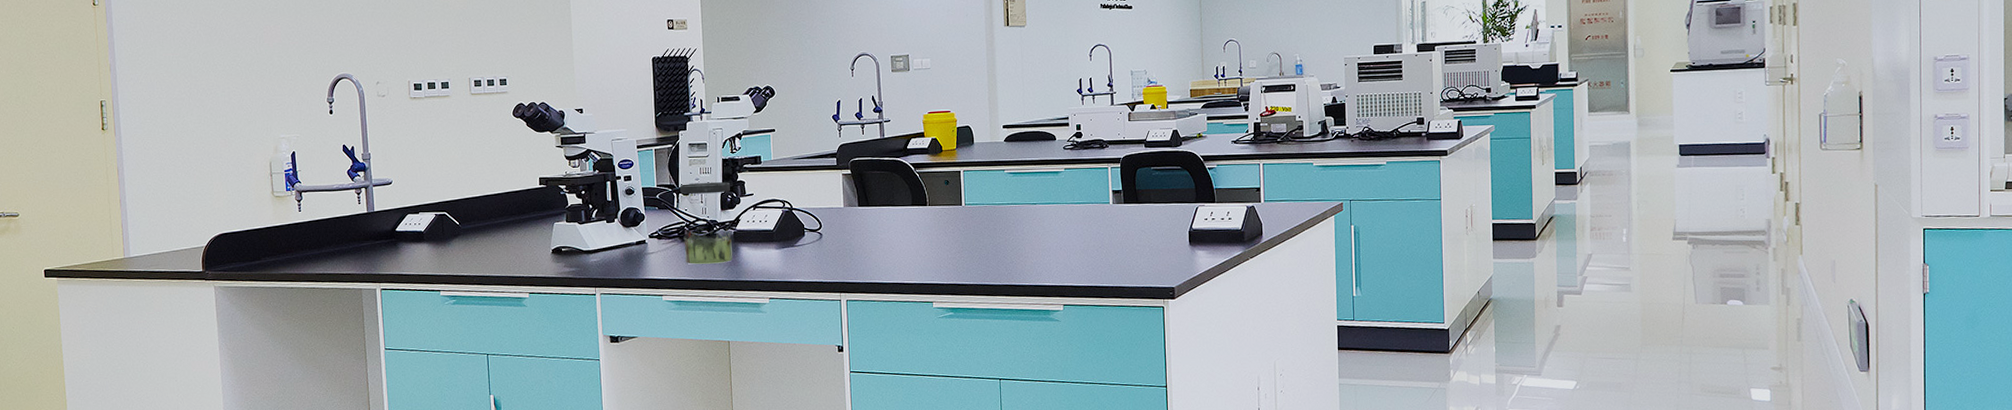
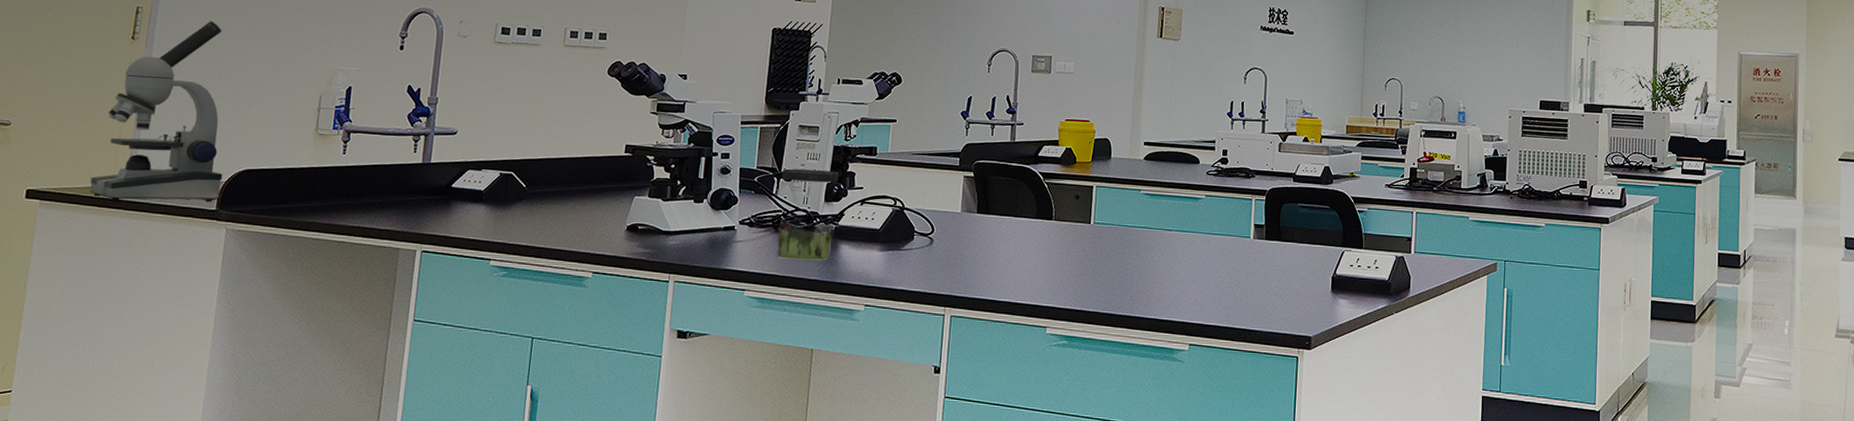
microscope: none [94,106,204,273] -> present [90,20,223,203]

